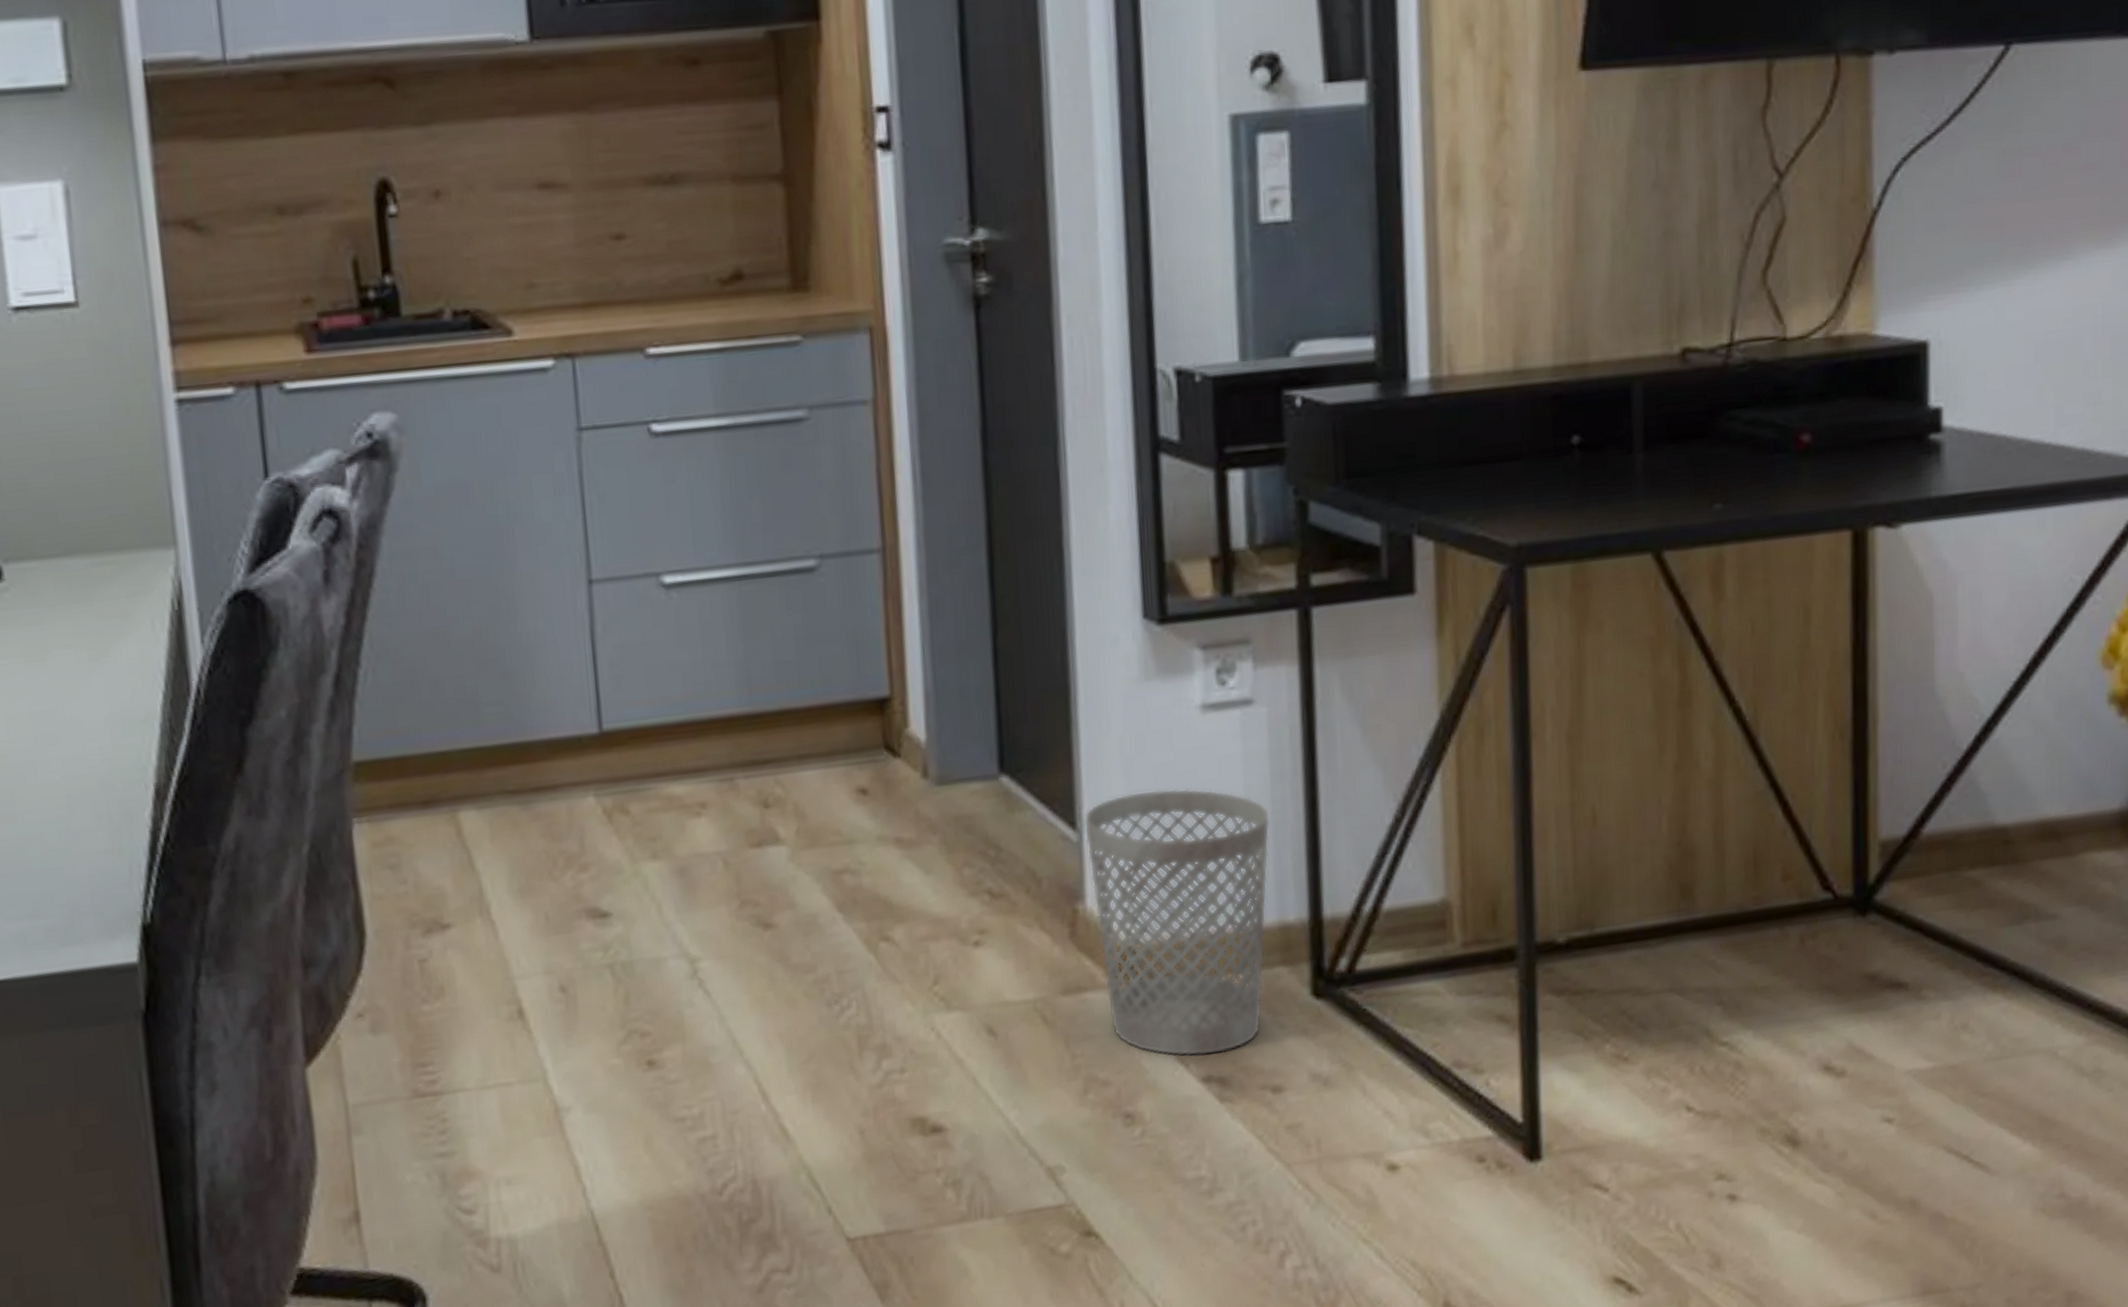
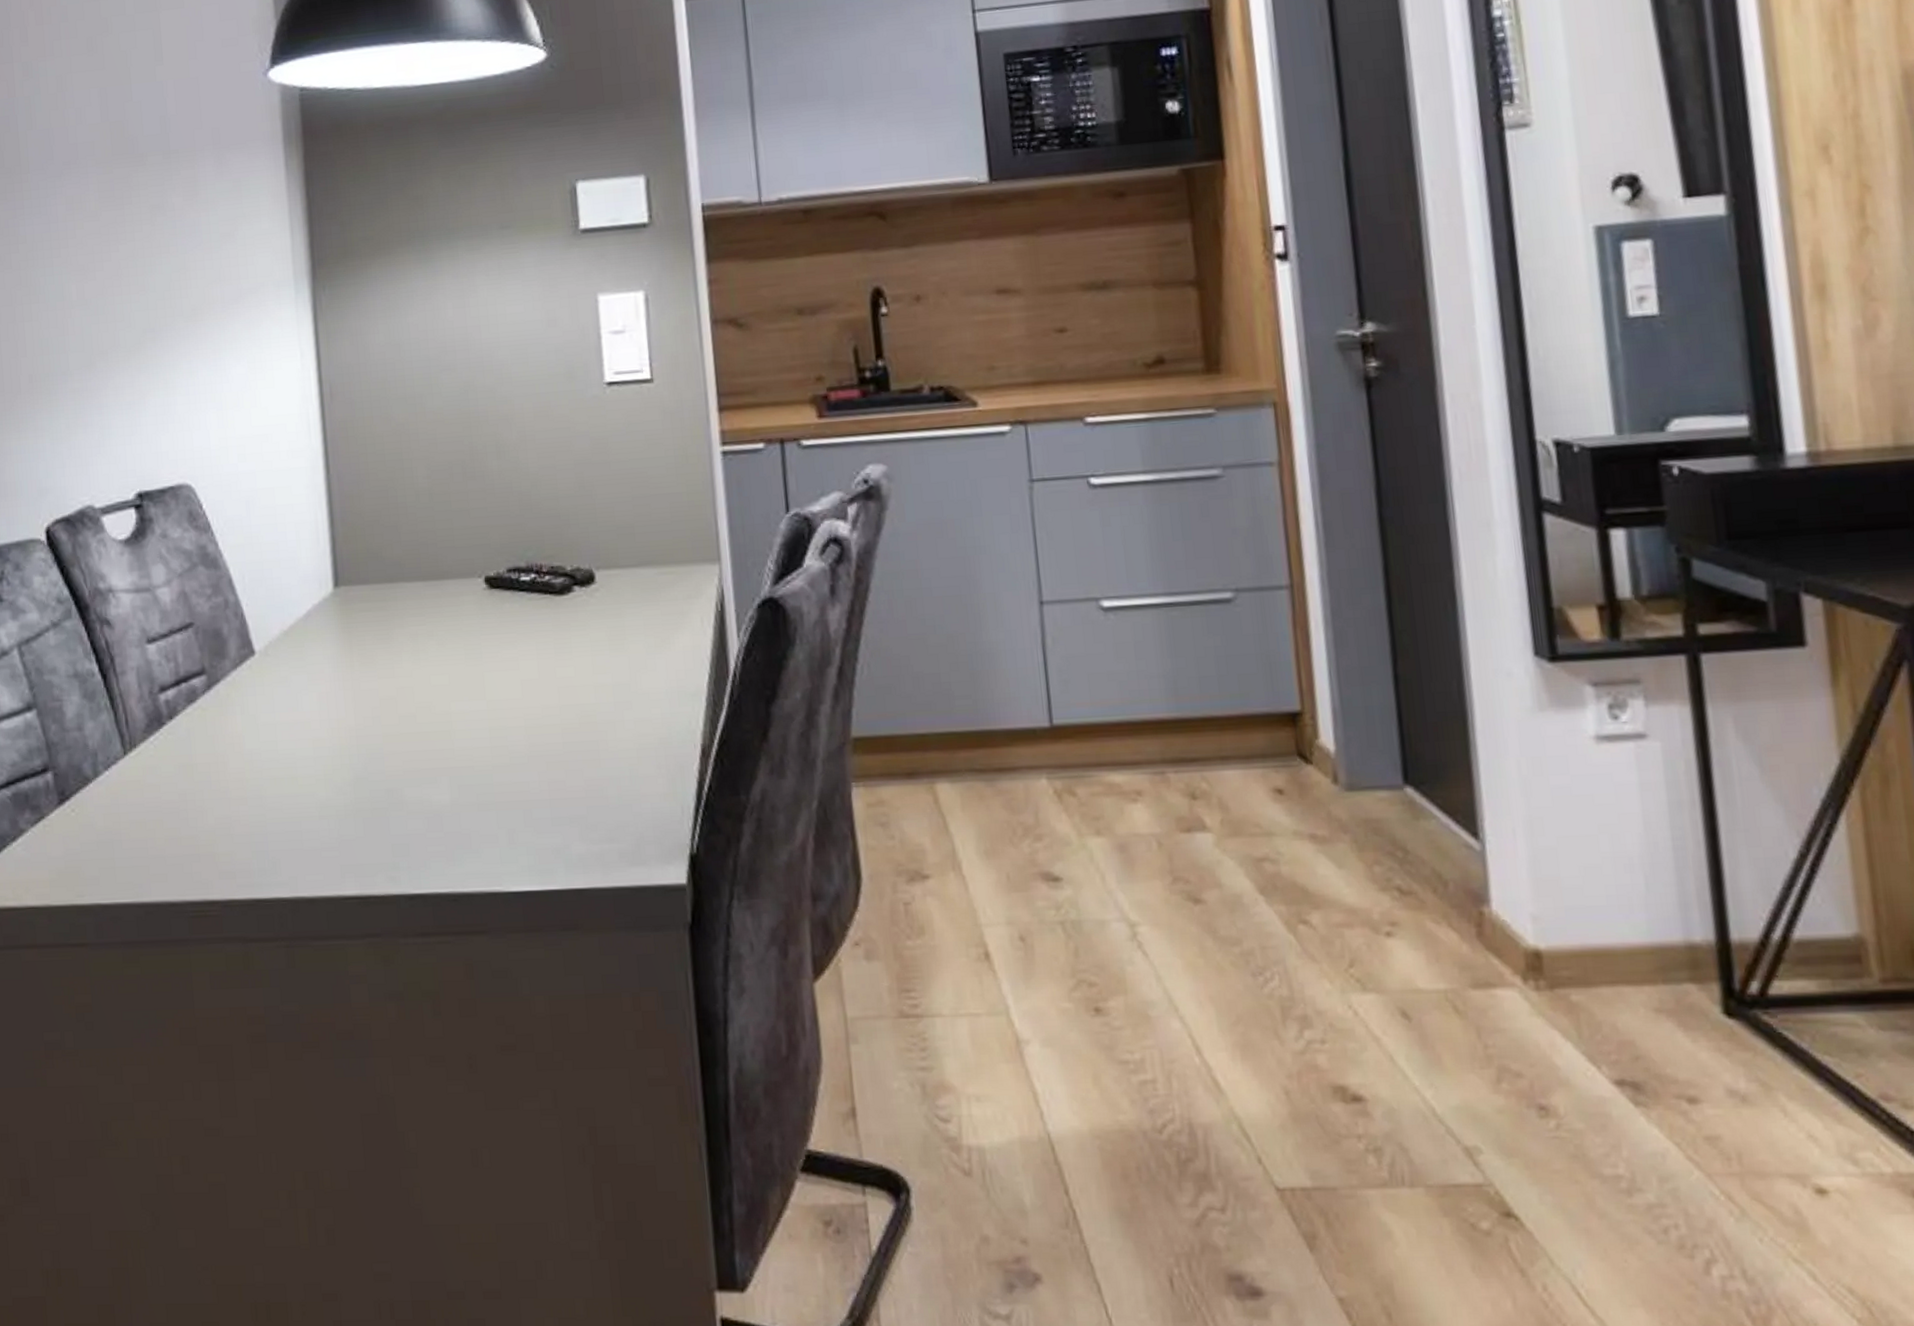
wastebasket: present [1083,788,1271,1057] -> none [1485,809,1673,1060]

